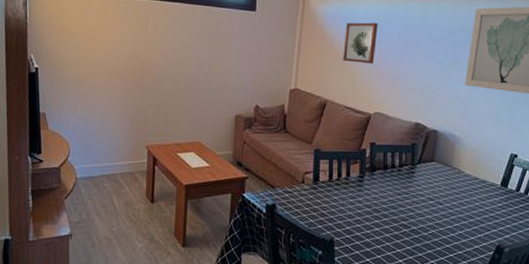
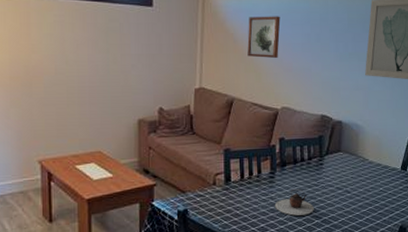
teapot: none [361,194,403,223] -> present [274,188,314,216]

